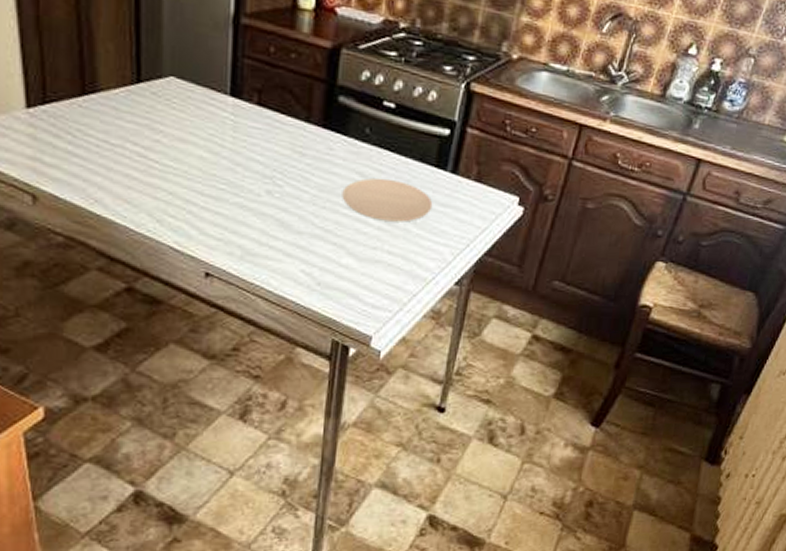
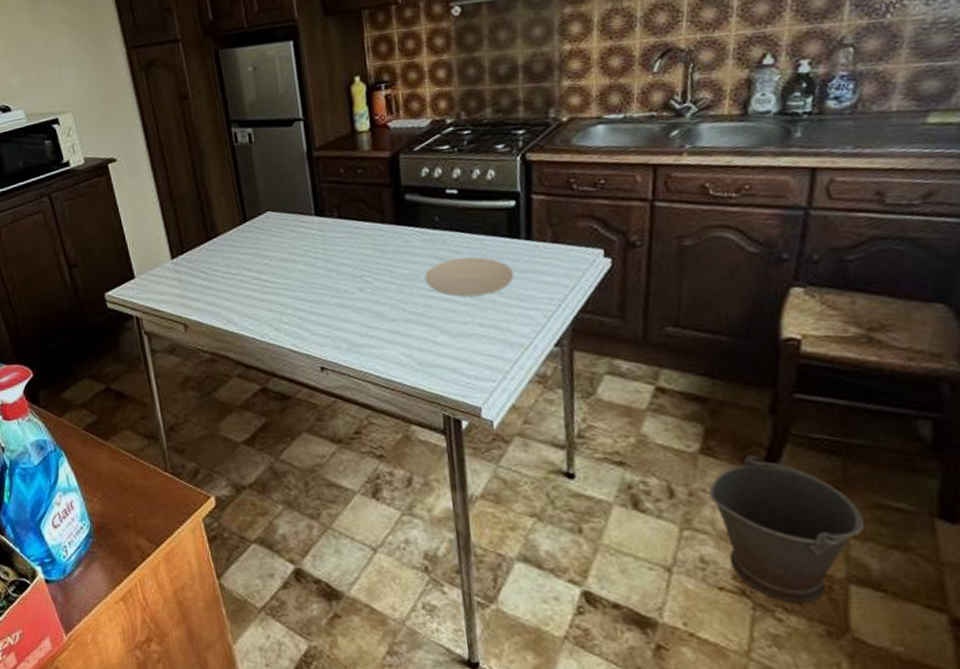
bucket: none [551,402,657,525] -> present [708,455,865,604]

